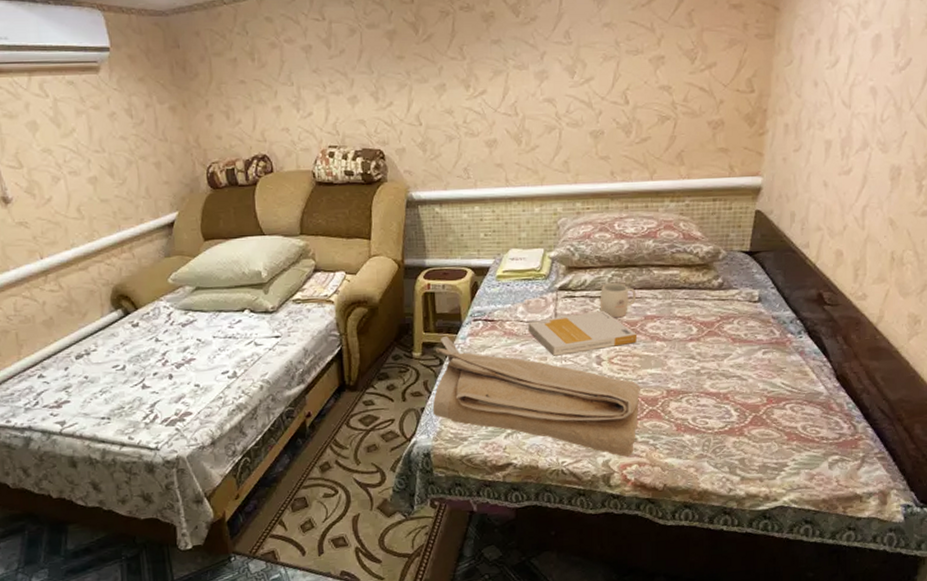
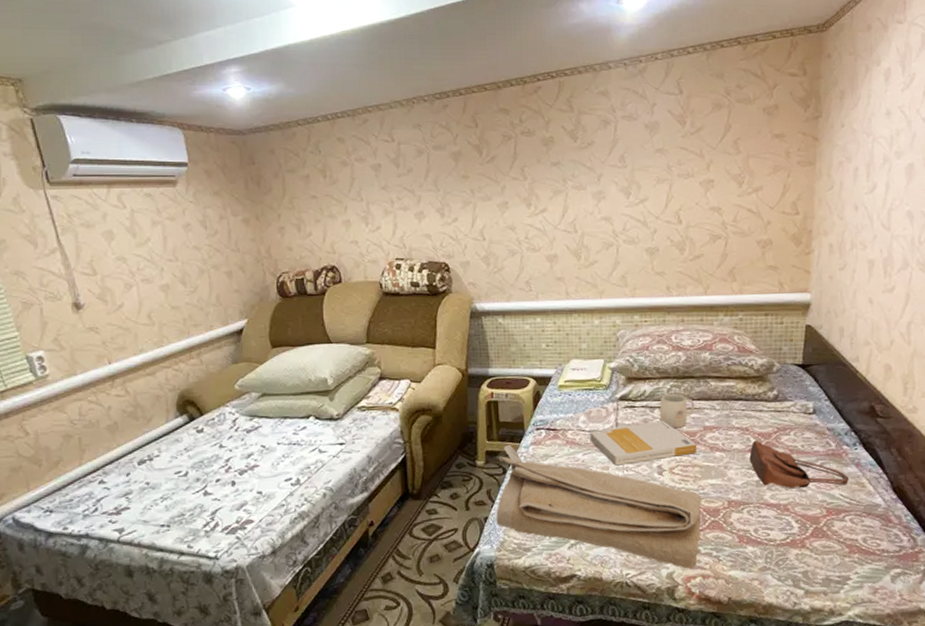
handbag: none [690,329,792,377] -> present [749,440,849,488]

